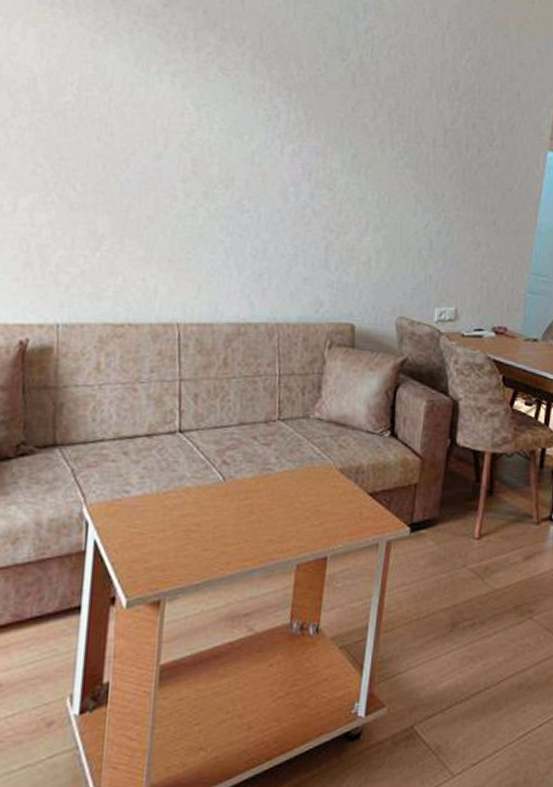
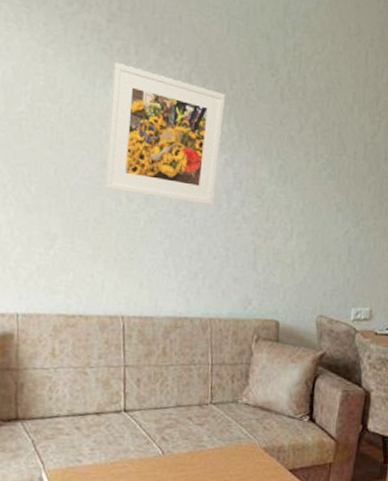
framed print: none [158,48,292,200] -> present [104,62,225,206]

